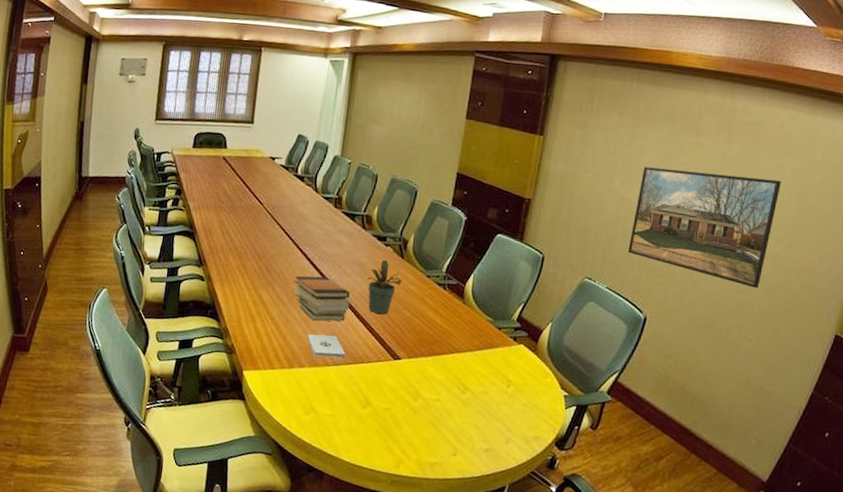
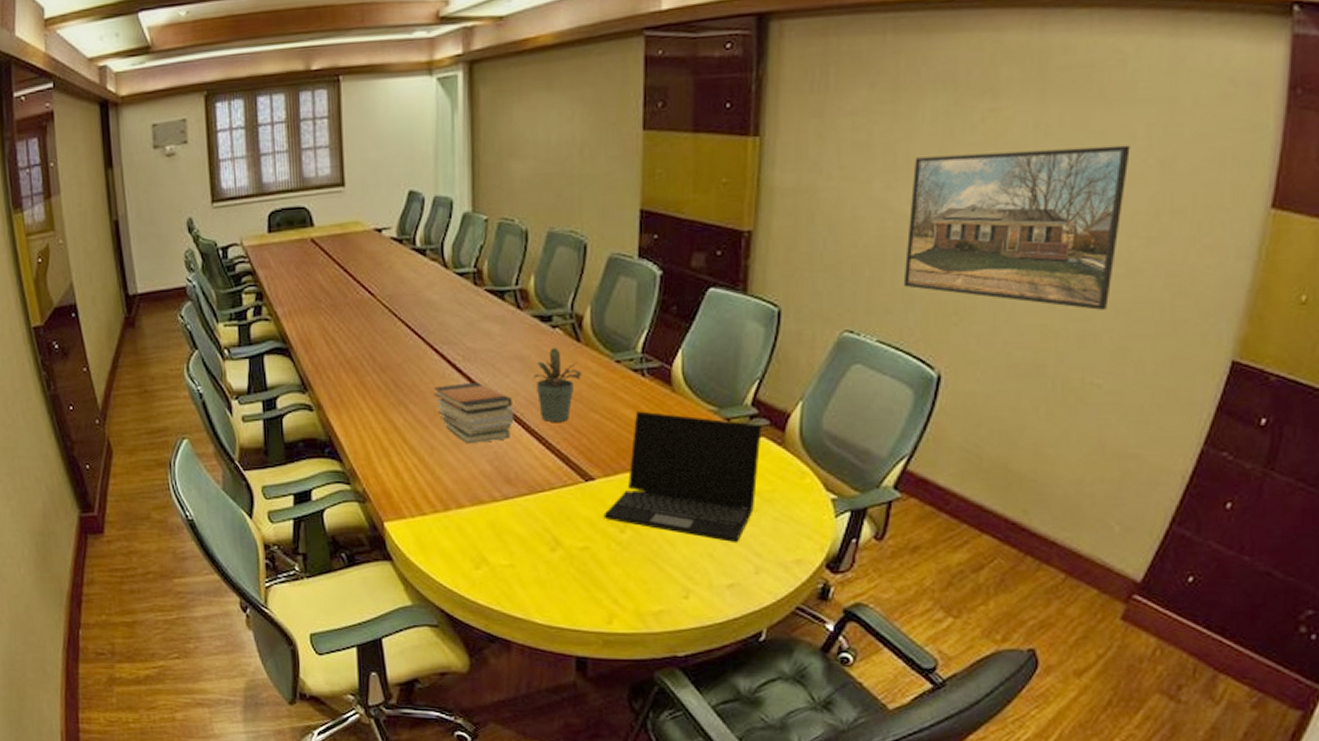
notepad: present [308,334,346,359] -> none [463,459,518,491]
laptop: none [403,313,522,418] -> present [603,411,762,542]

